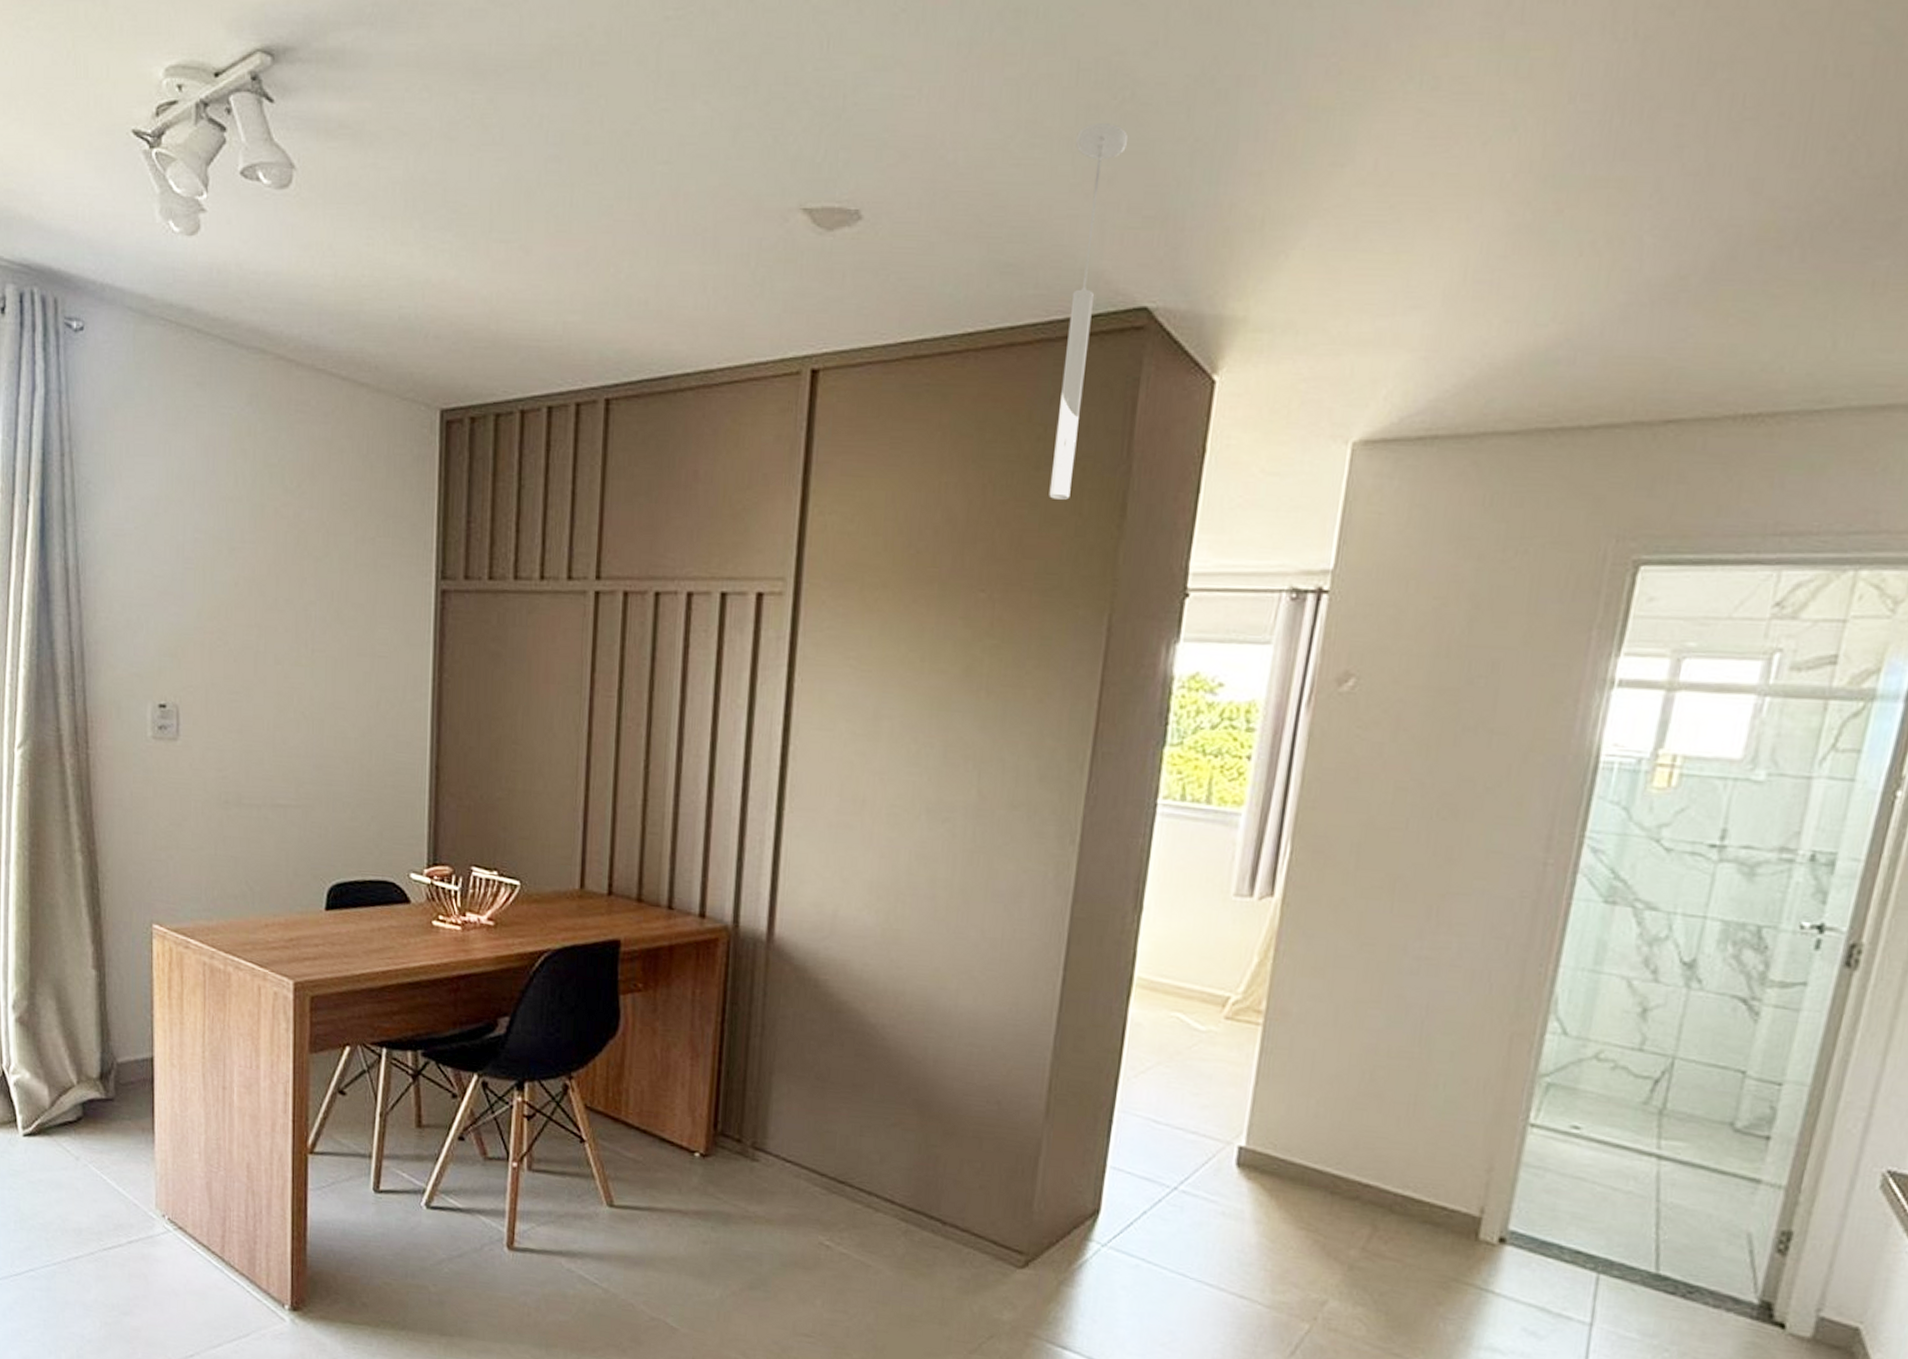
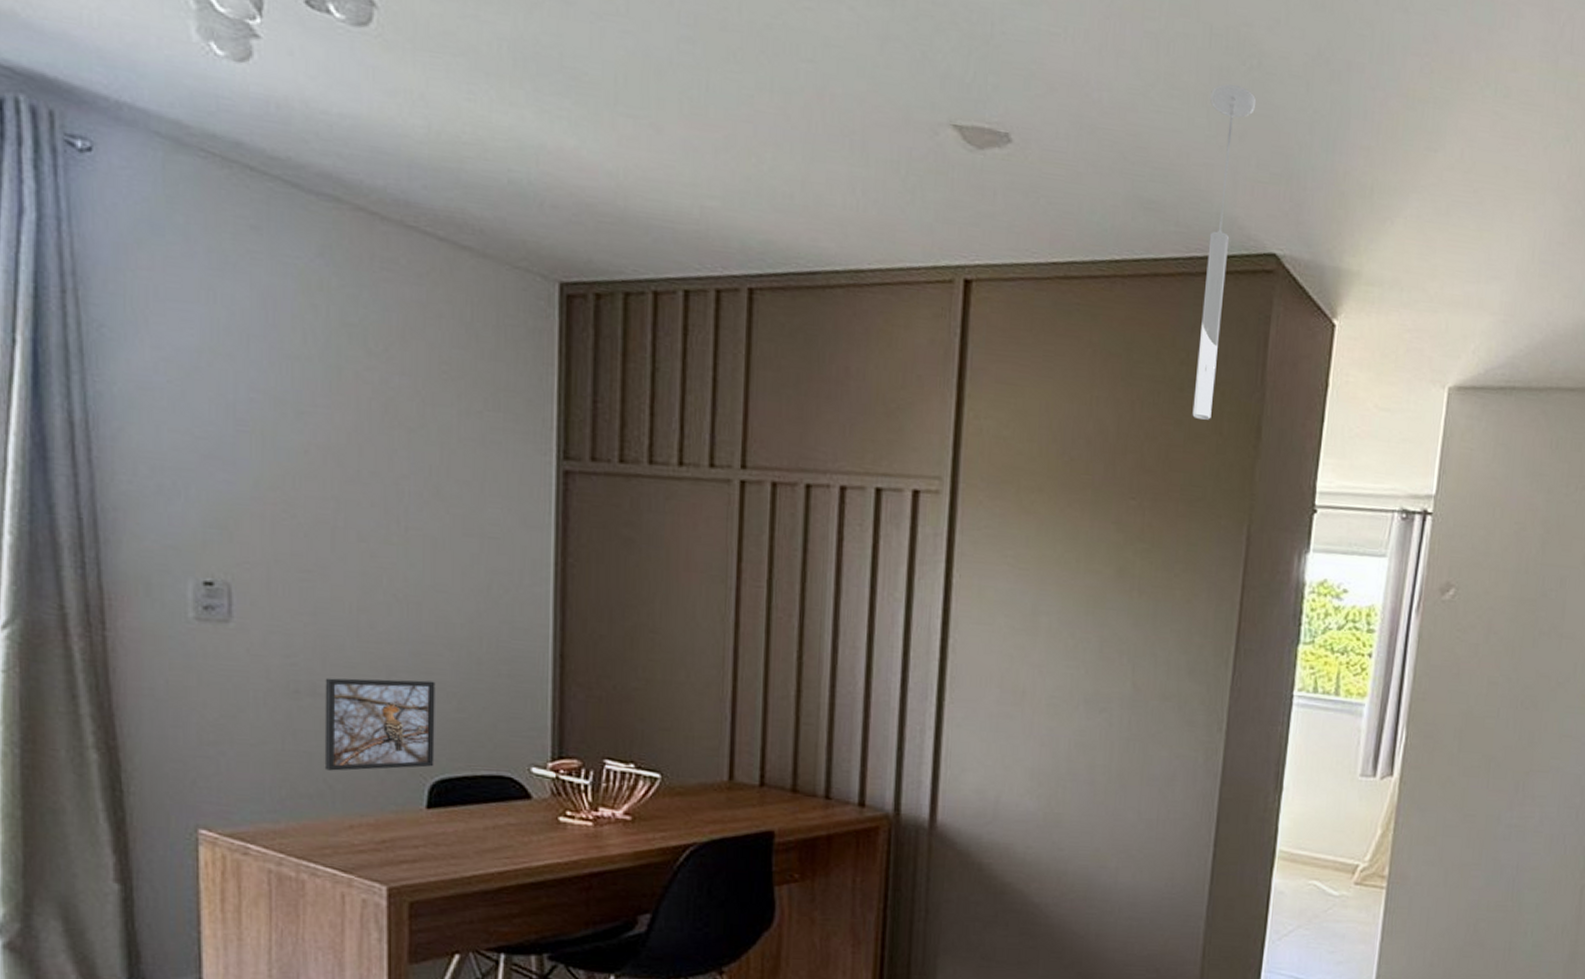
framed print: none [247,789,334,874] -> present [324,678,436,771]

